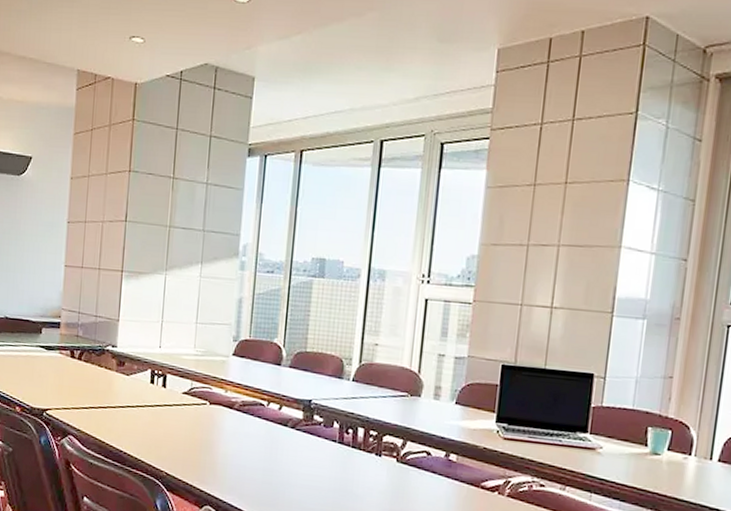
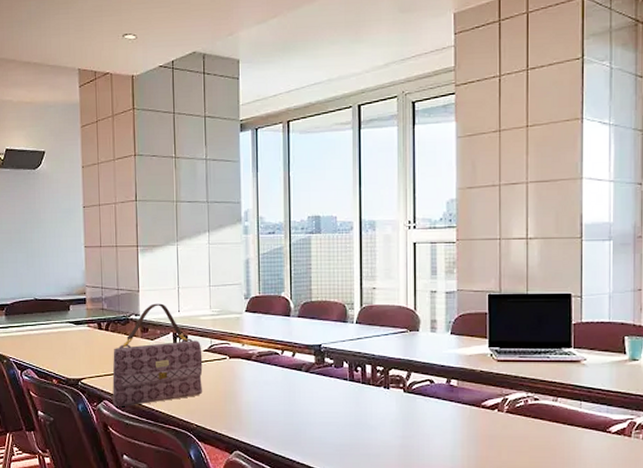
handbag: none [78,336,181,445] -> present [112,303,203,407]

